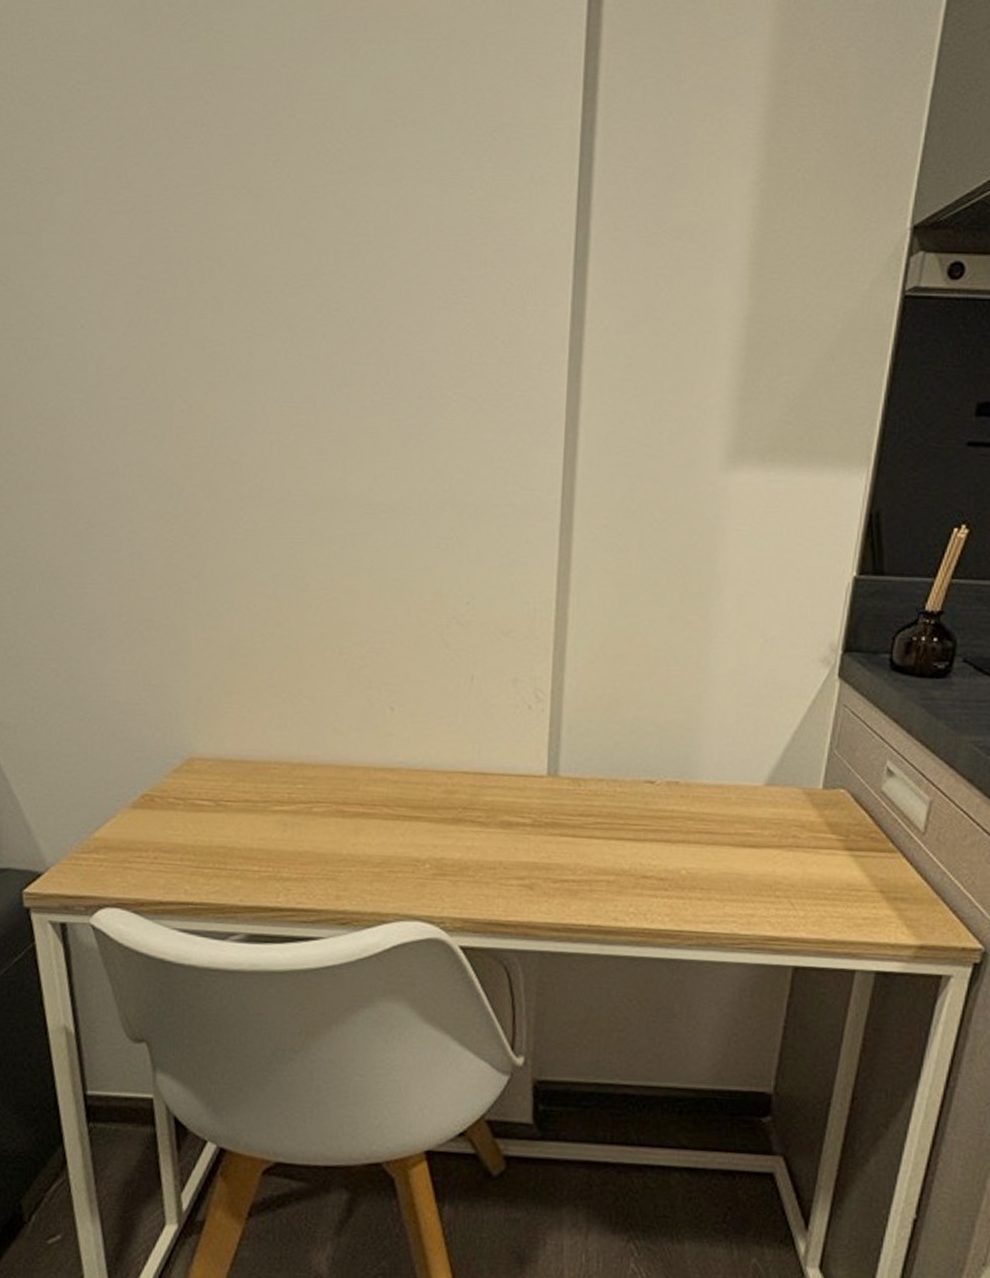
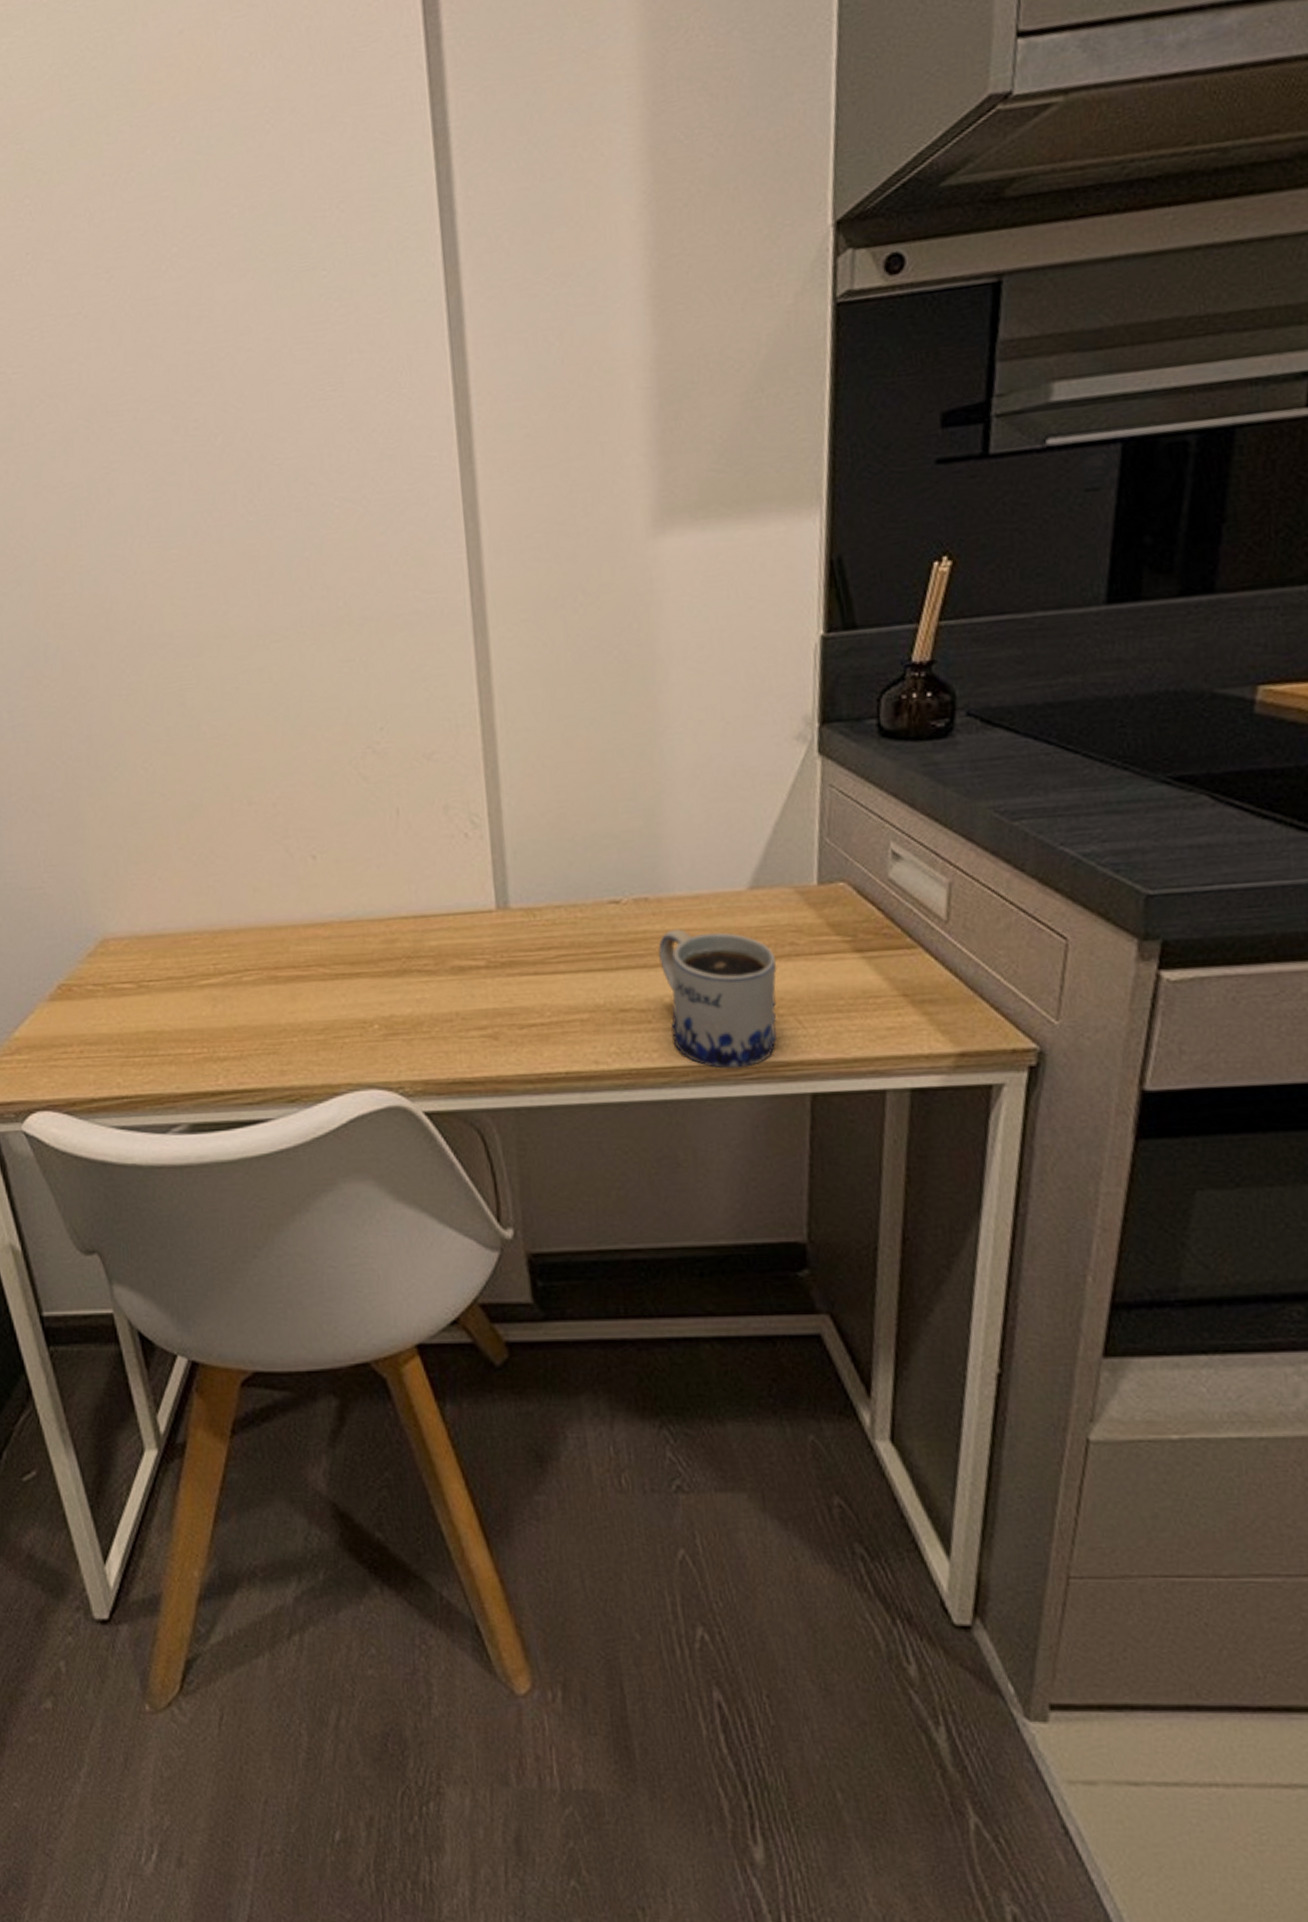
mug: none [680,812,780,939] -> present [657,929,777,1070]

